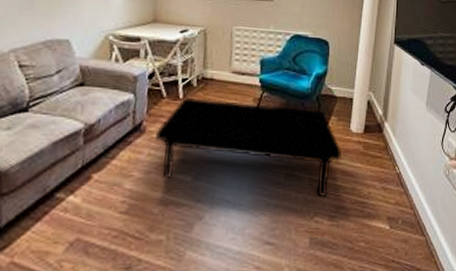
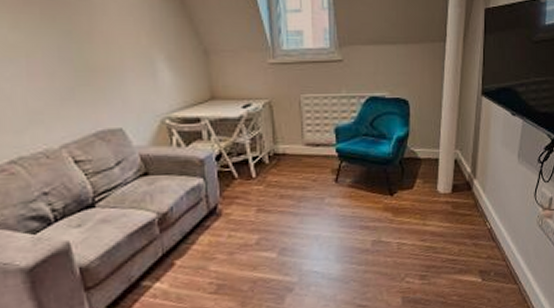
coffee table: present [155,97,341,196] -> none [233,174,429,259]

